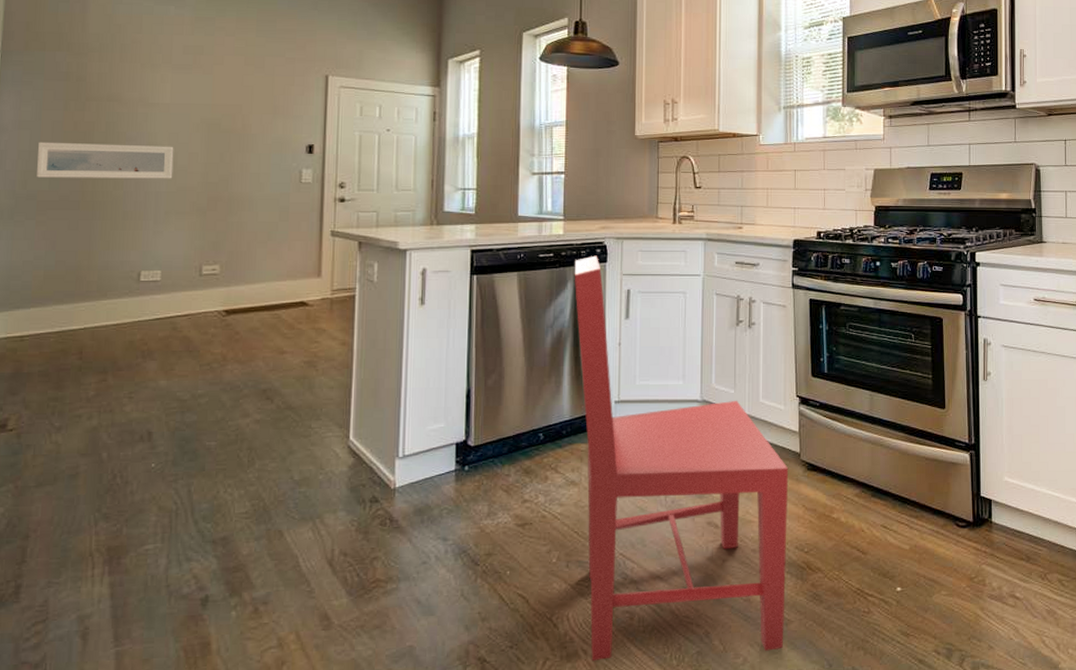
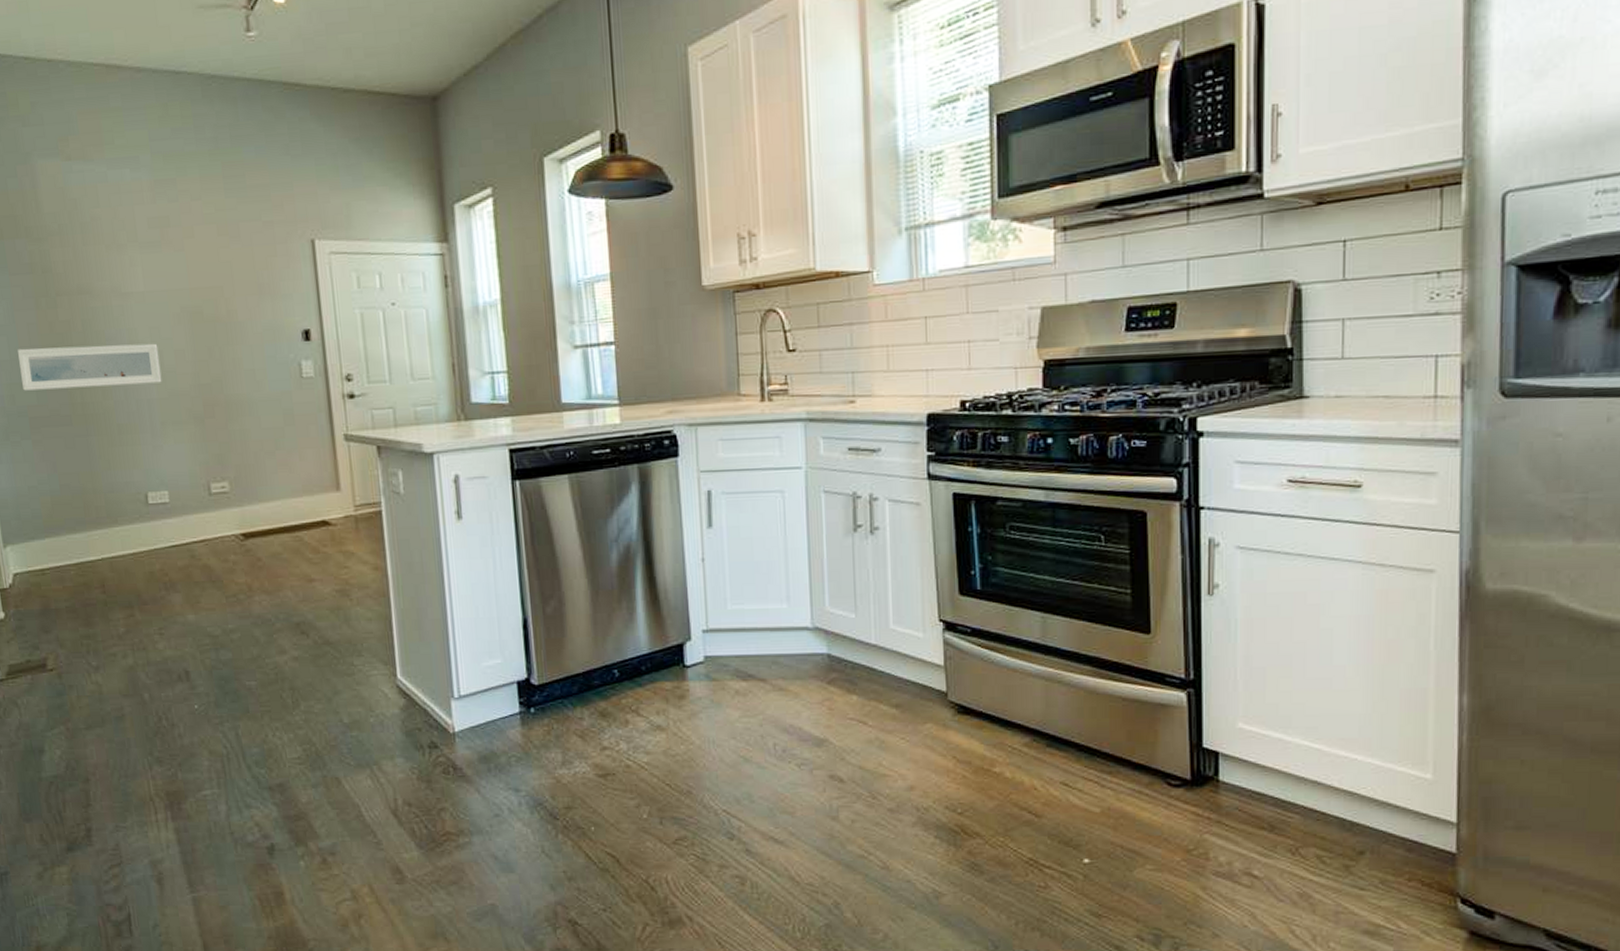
dining chair: present [574,255,789,662] -> none [637,448,935,930]

